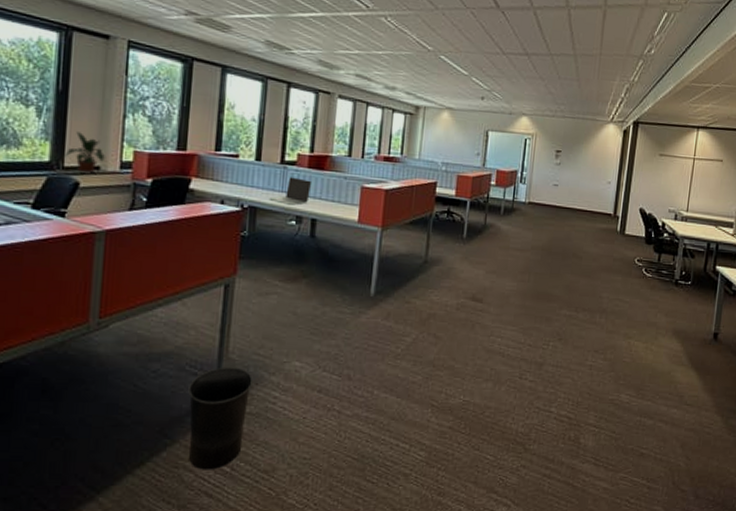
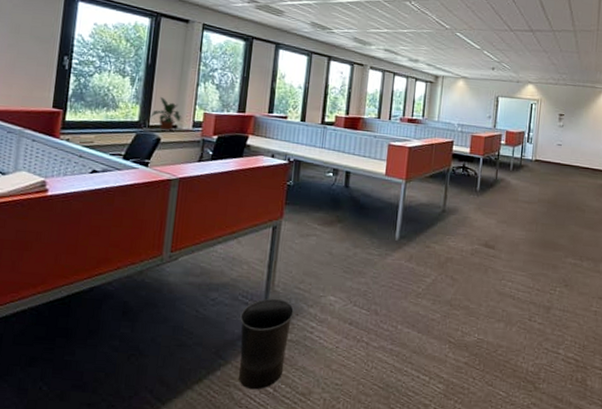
laptop: present [270,177,312,205] -> none [312,135,347,160]

